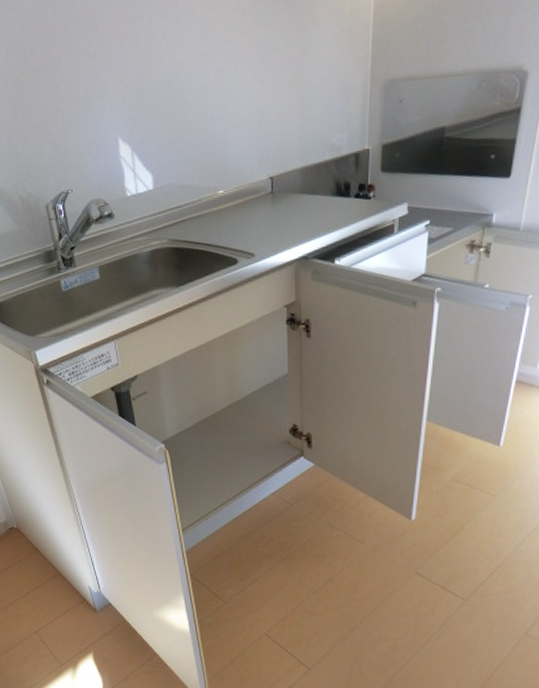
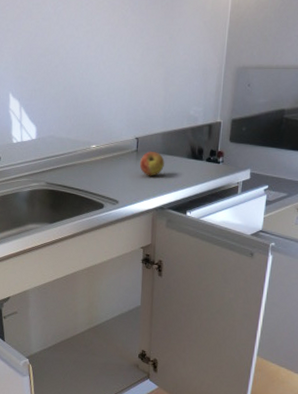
apple: none [276,192,305,222] -> present [139,152,165,176]

